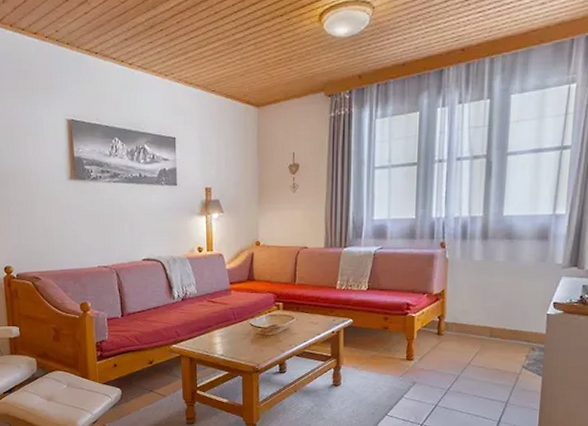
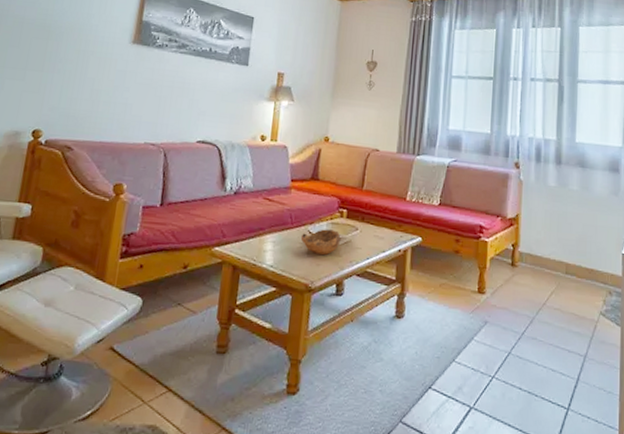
bowl: none [244,321,278,343] -> present [300,229,340,256]

